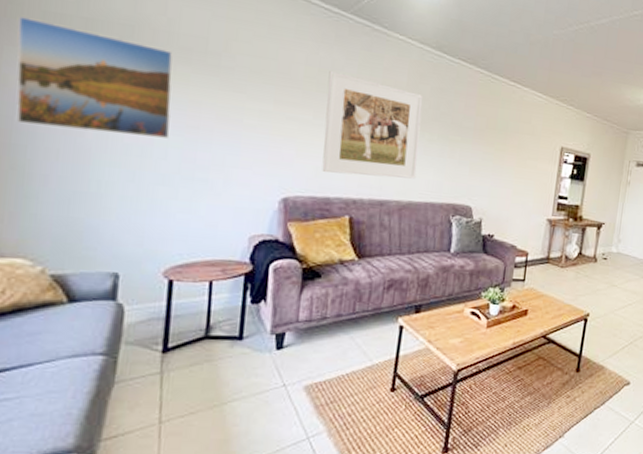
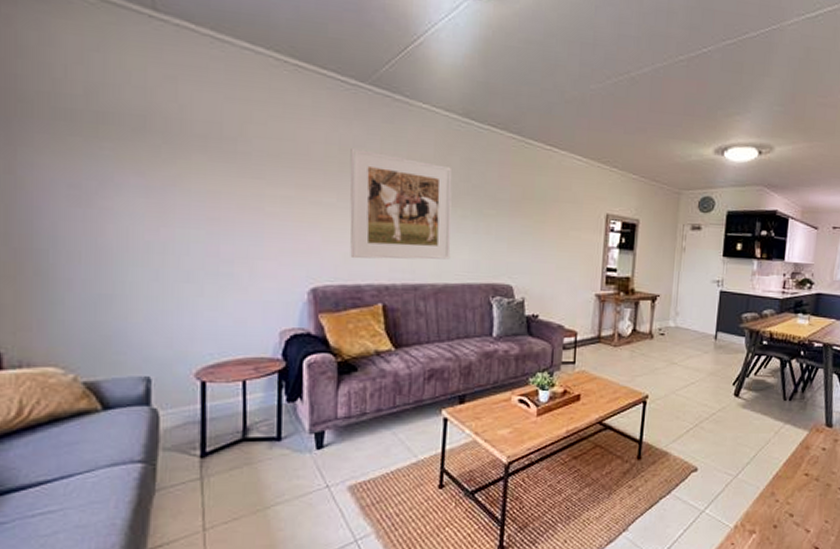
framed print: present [16,16,173,139] -> none [28,115,191,233]

